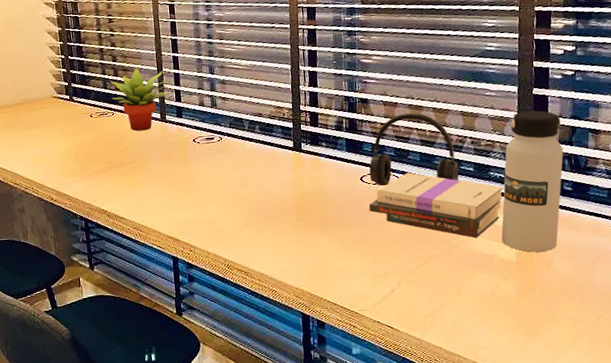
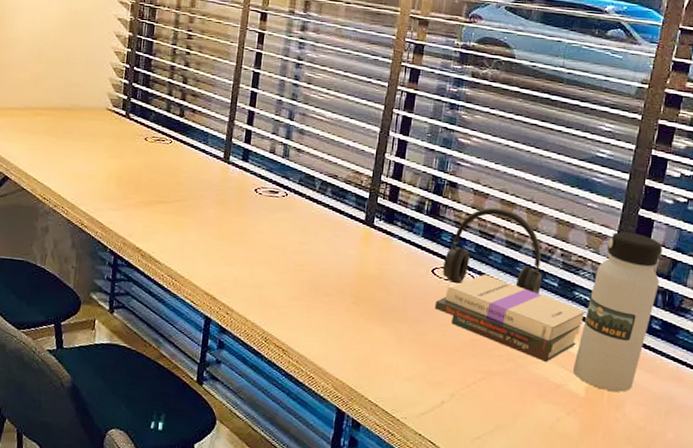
succulent plant: present [110,67,171,131] -> none [173,95,243,168]

